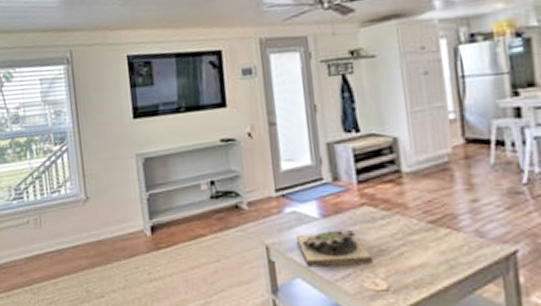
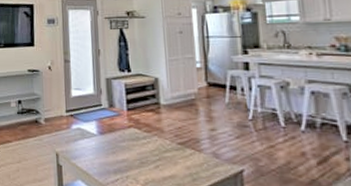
succulent planter: present [297,229,373,267] -> none [80,144,135,173]

